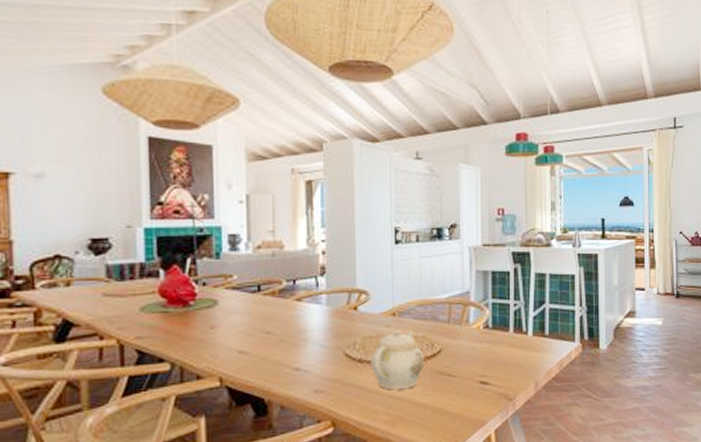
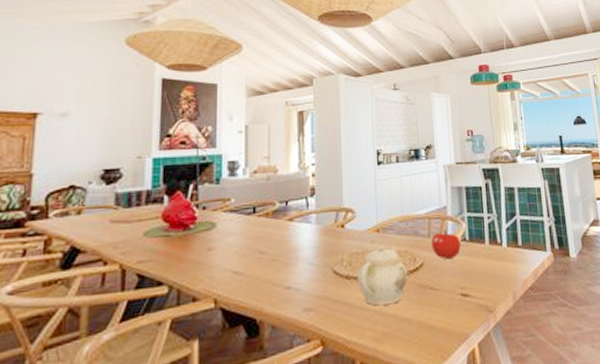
fruit: none [450,316,483,346] -> present [430,230,461,260]

